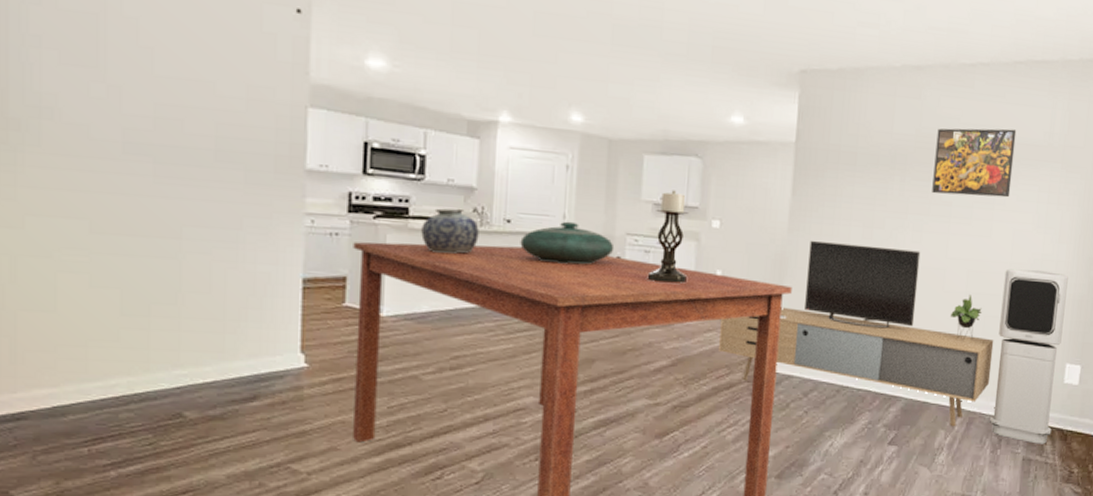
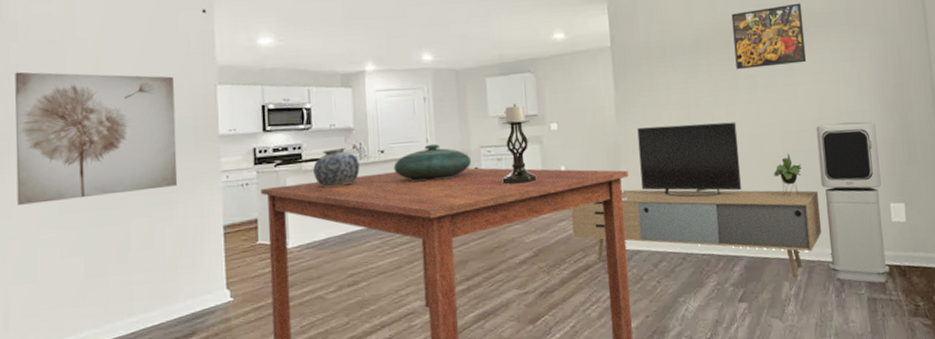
wall art: none [33,45,252,223] -> present [15,71,178,205]

